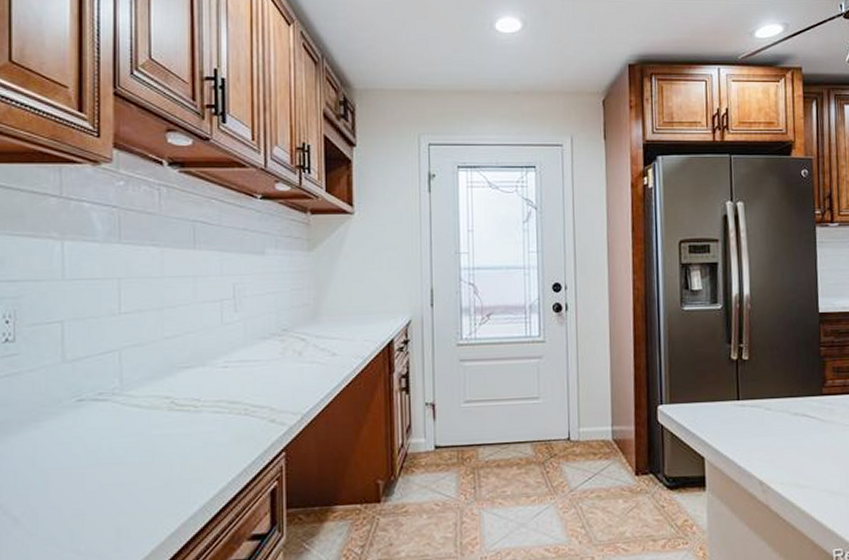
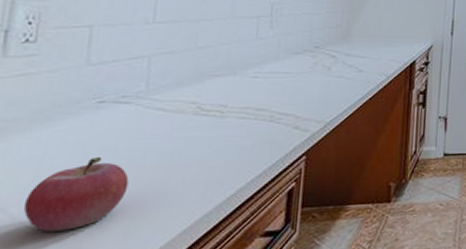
fruit: none [23,456,115,534] -> present [23,156,129,232]

